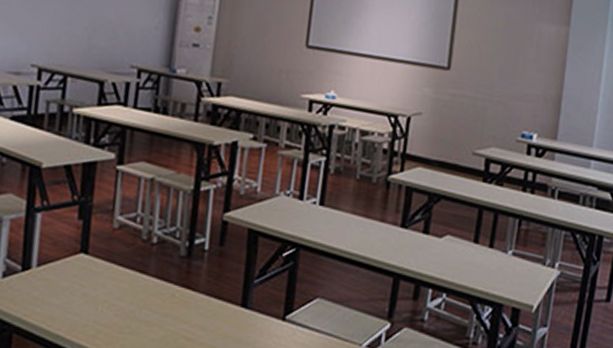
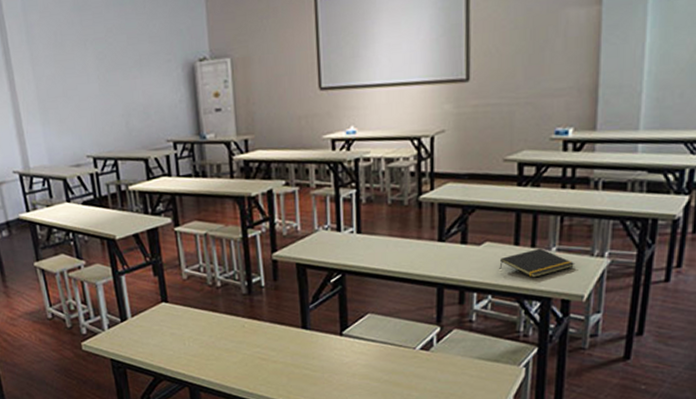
notepad: none [457,249,528,281] -> present [499,248,575,278]

